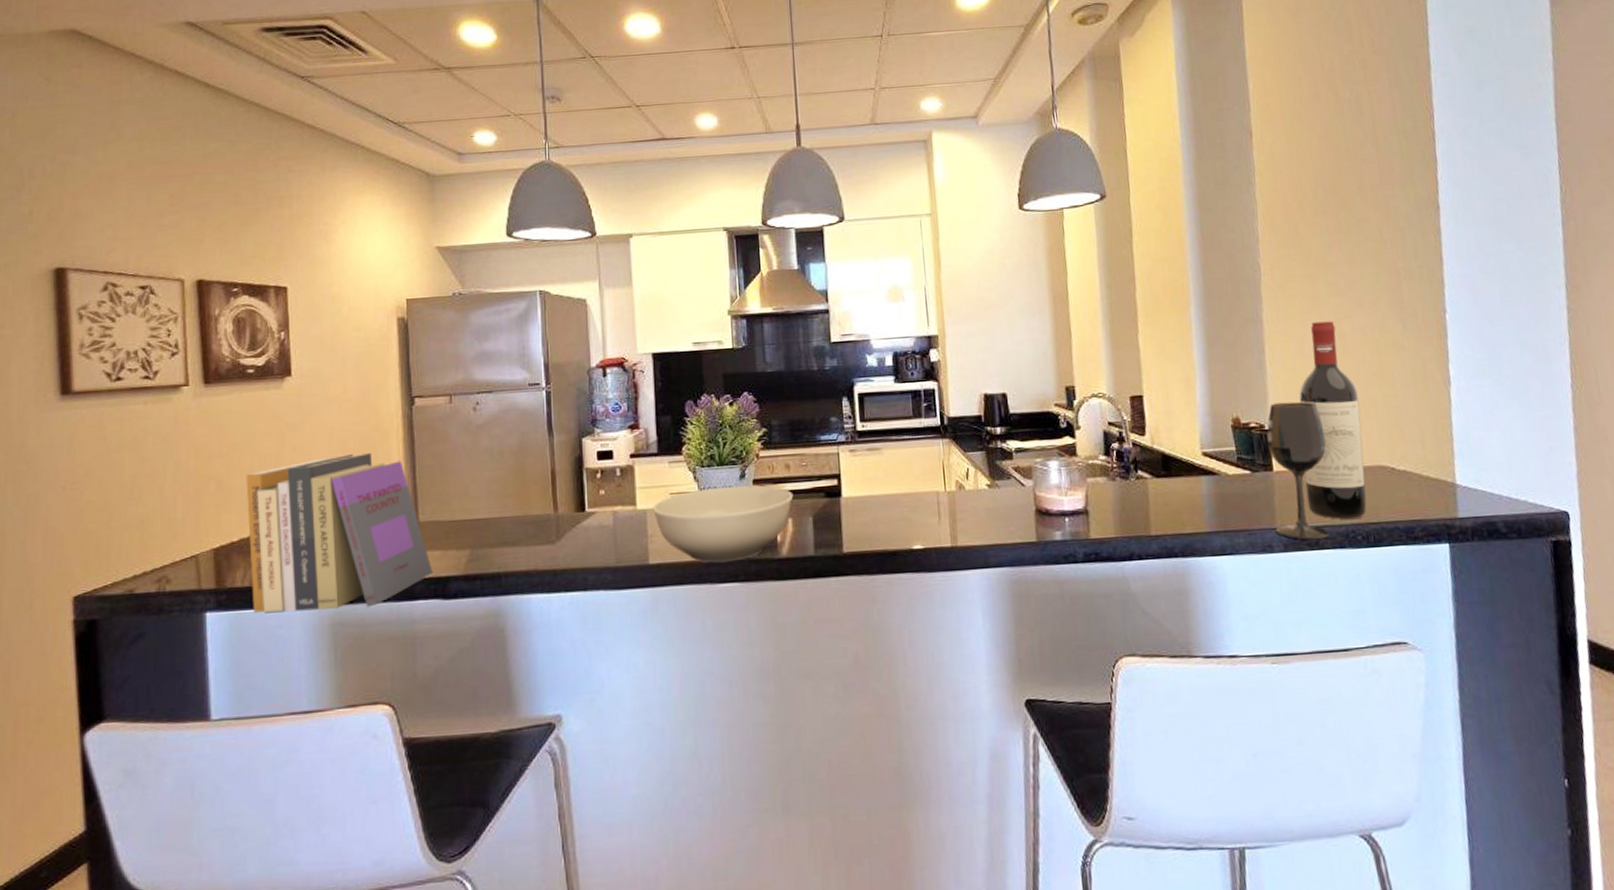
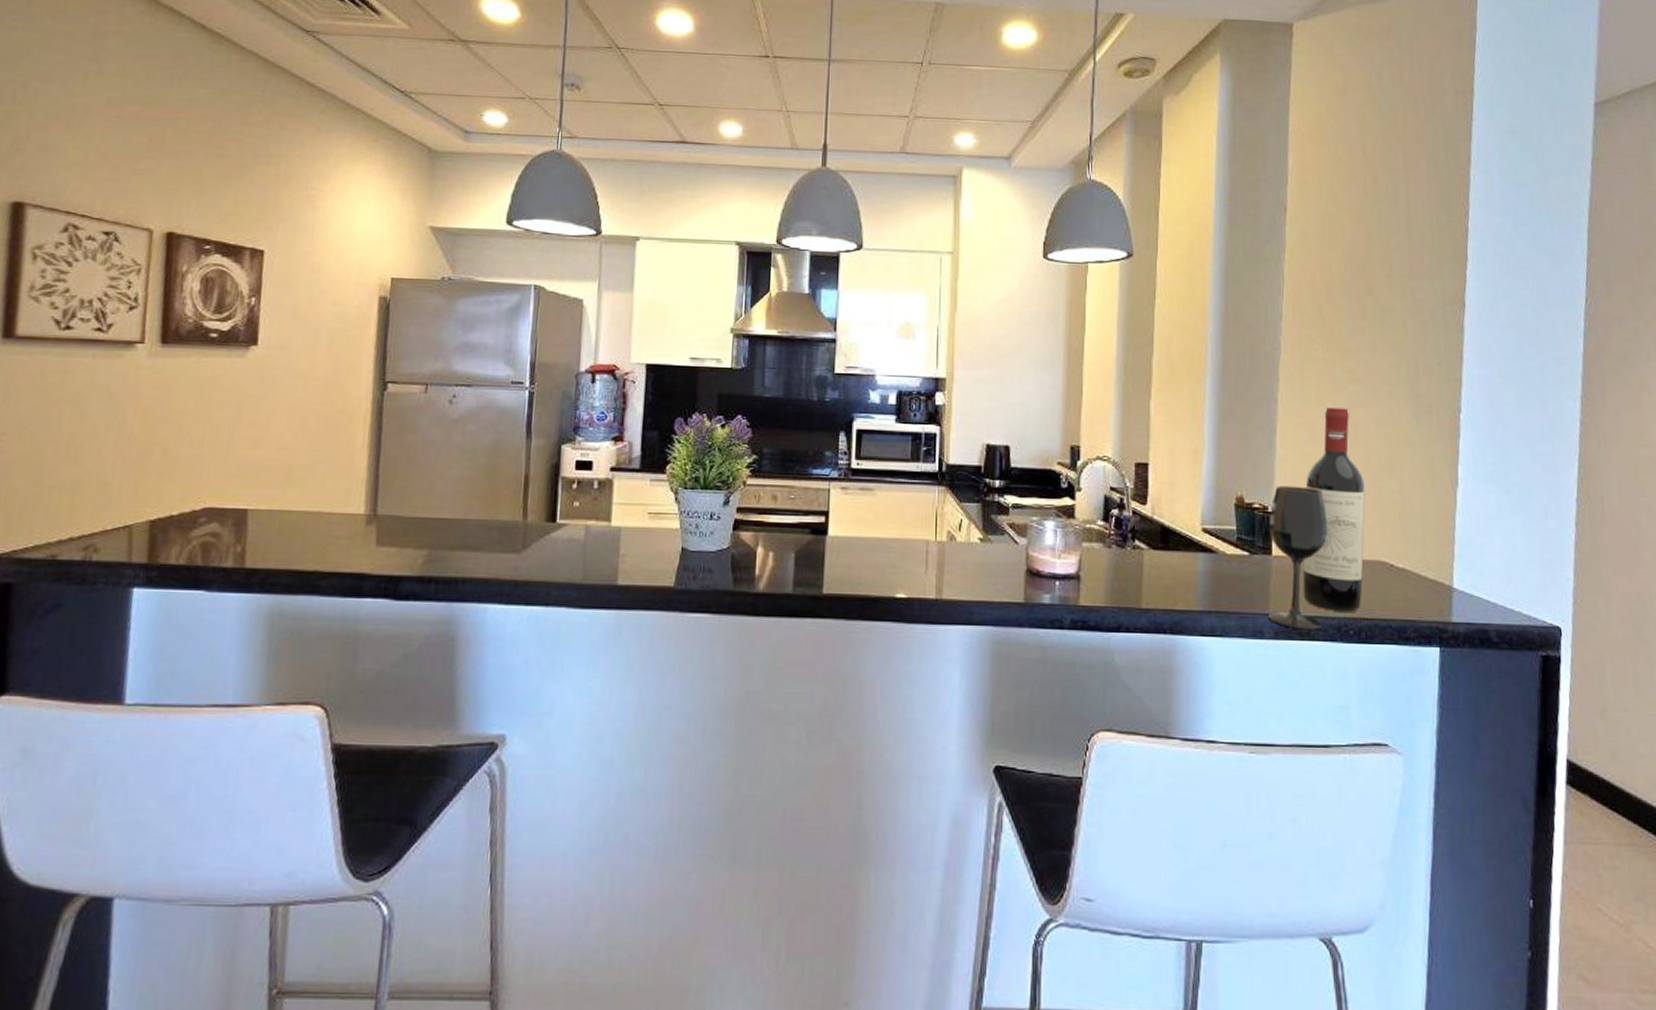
books: present [246,453,433,614] -> none [185,435,386,600]
bowl: present [653,485,794,563] -> none [628,511,778,591]

